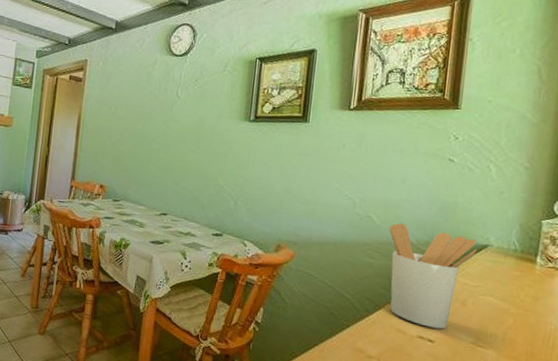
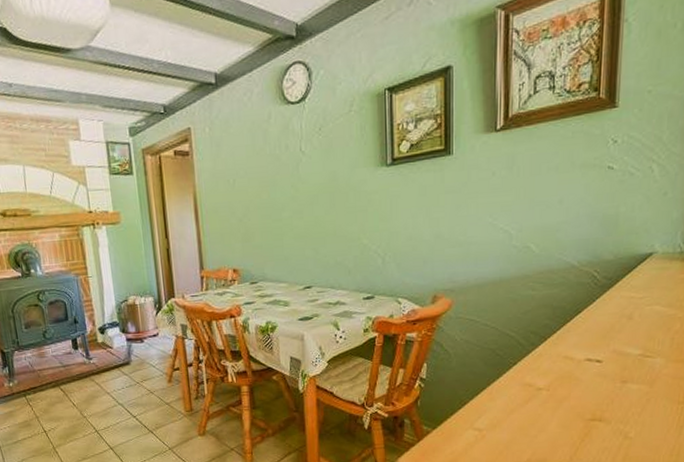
utensil holder: present [389,223,478,329] -> none [549,247,642,349]

